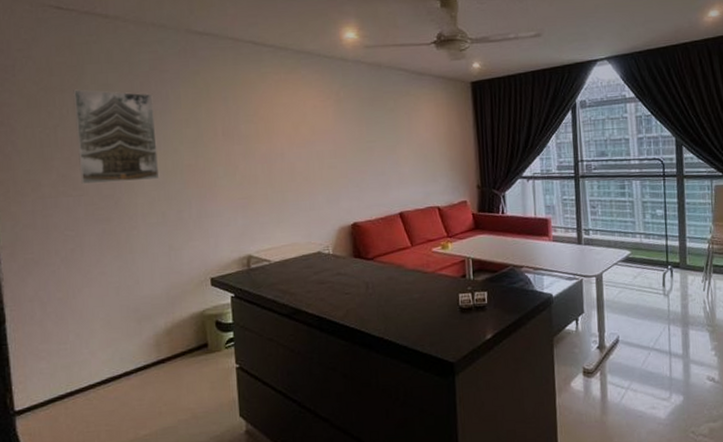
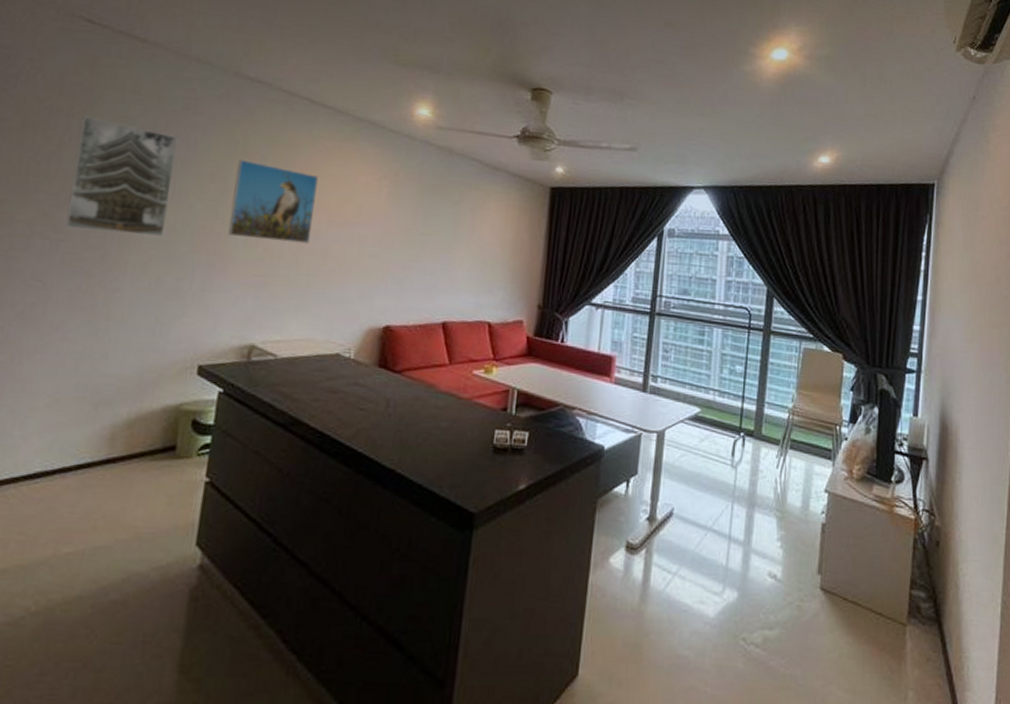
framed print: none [205,103,278,170] -> present [228,159,318,244]

